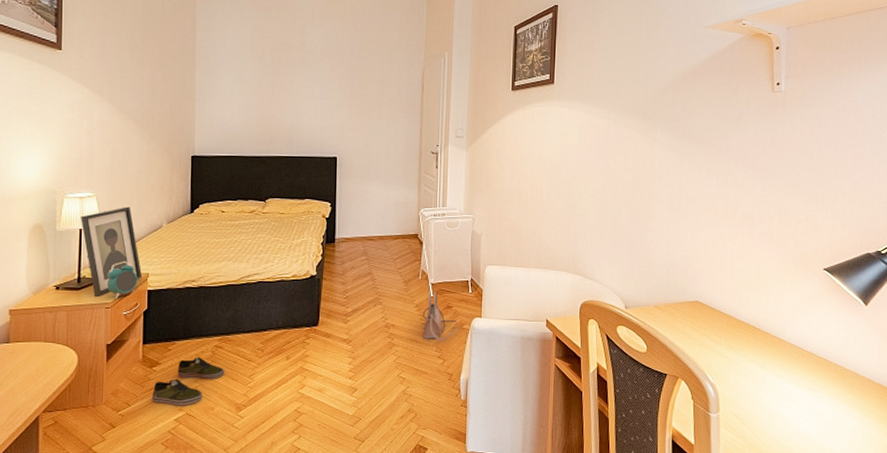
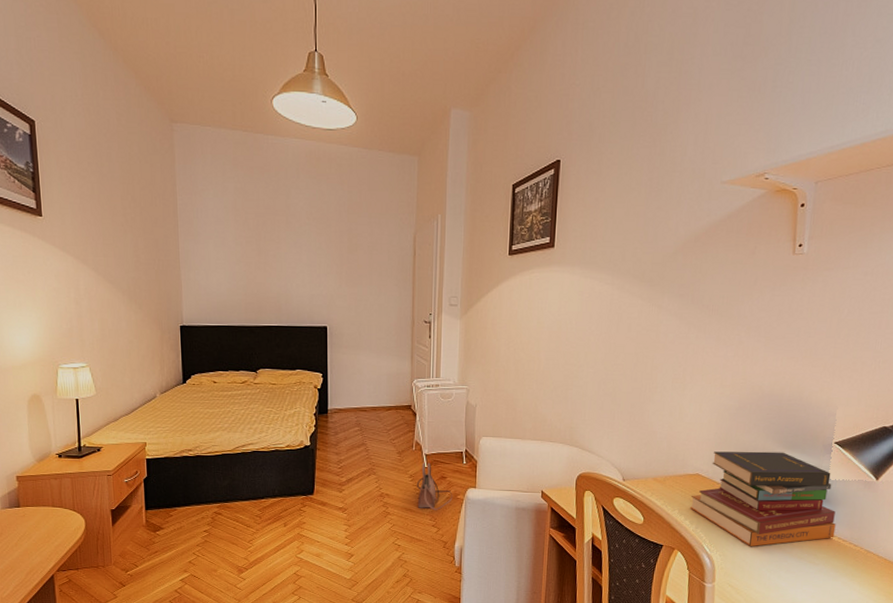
picture frame: present [81,206,143,297] -> none [76,377,141,465]
alarm clock: present [107,261,138,299] -> none [106,431,136,467]
shoe: present [152,357,225,406] -> none [157,523,226,568]
books: none [691,278,832,374] -> present [689,451,836,546]

